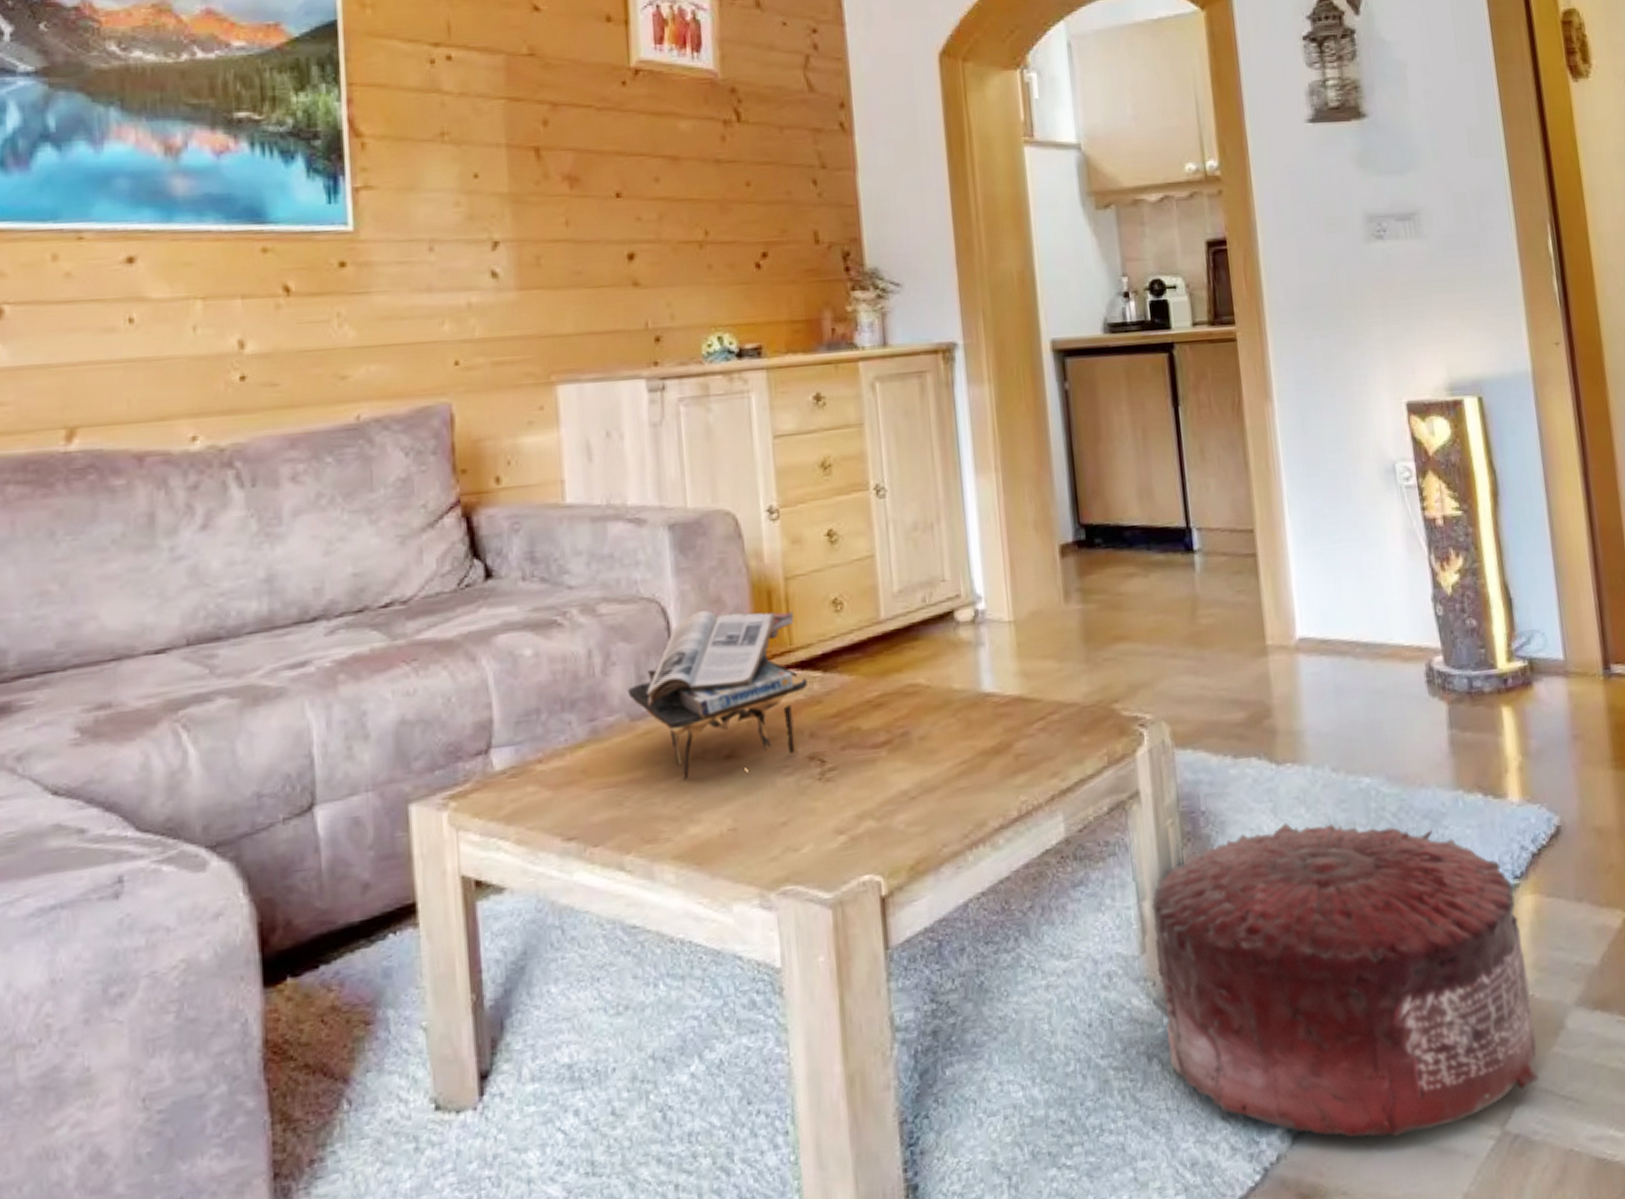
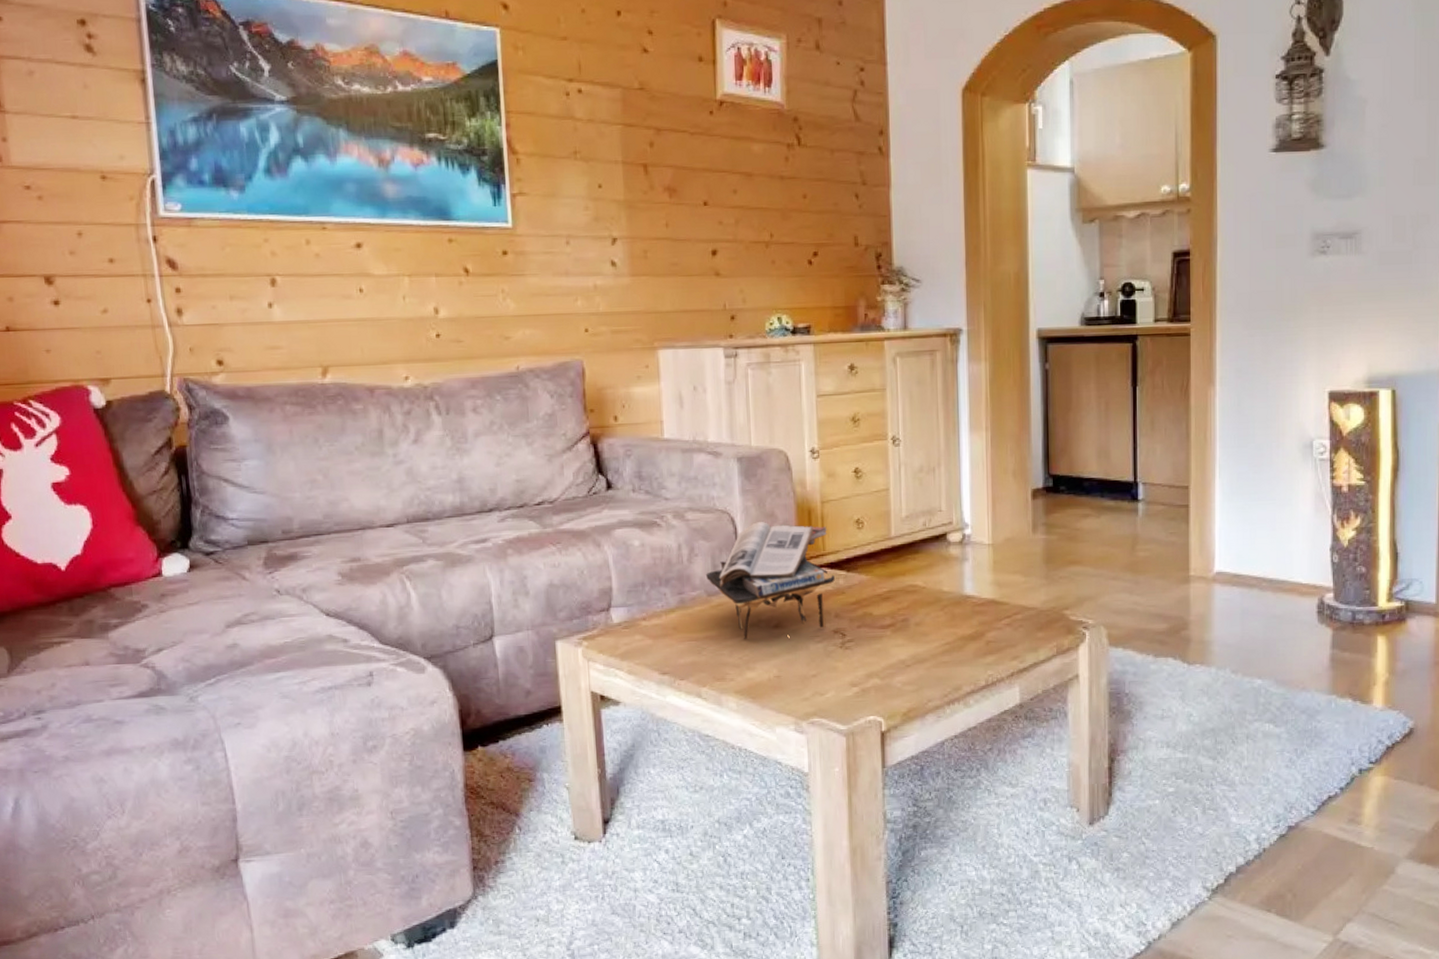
pouf: present [1151,822,1539,1138] -> none [1080,707,1371,932]

